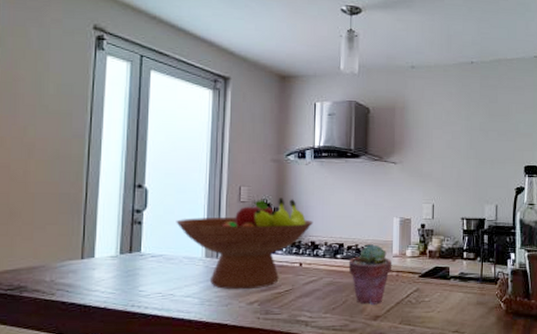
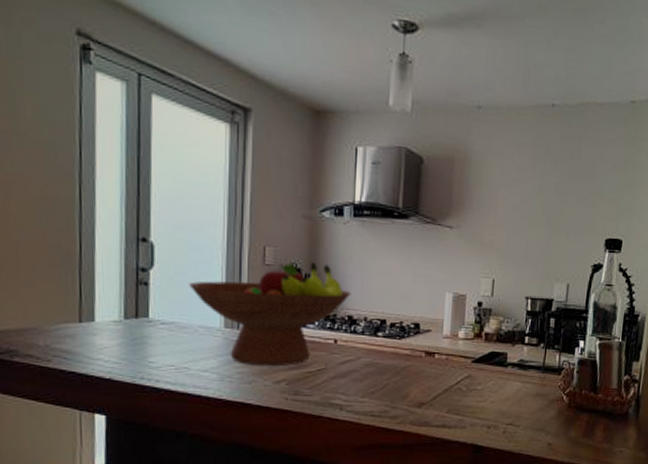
potted succulent: present [348,244,393,305] -> none [391,322,442,390]

